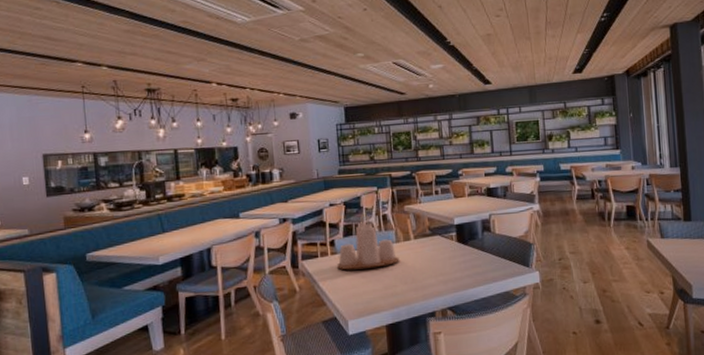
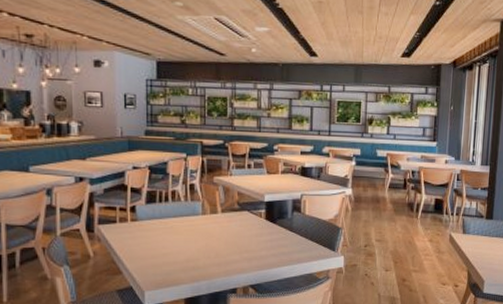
condiment set: present [337,214,400,270] -> none [137,181,204,239]

